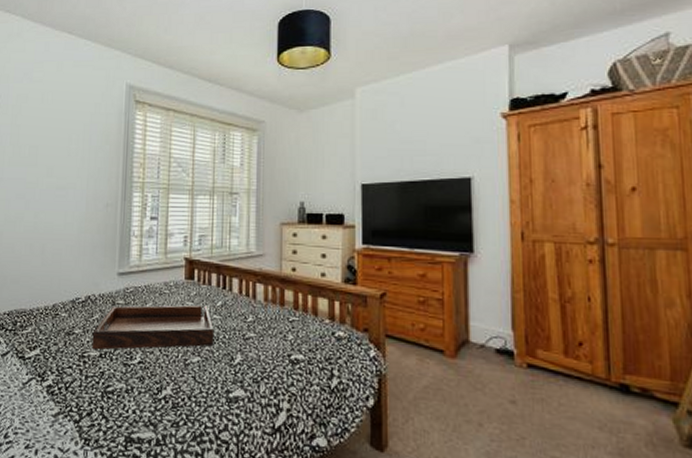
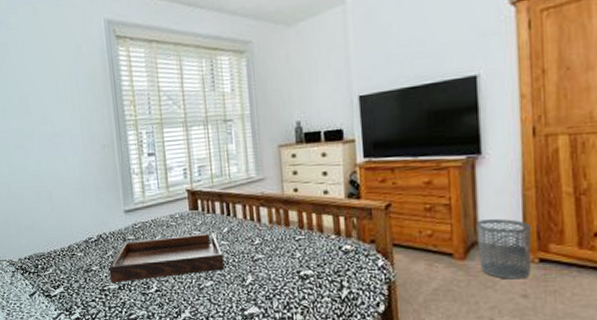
waste bin: none [467,318,520,384] -> present [476,219,532,279]

